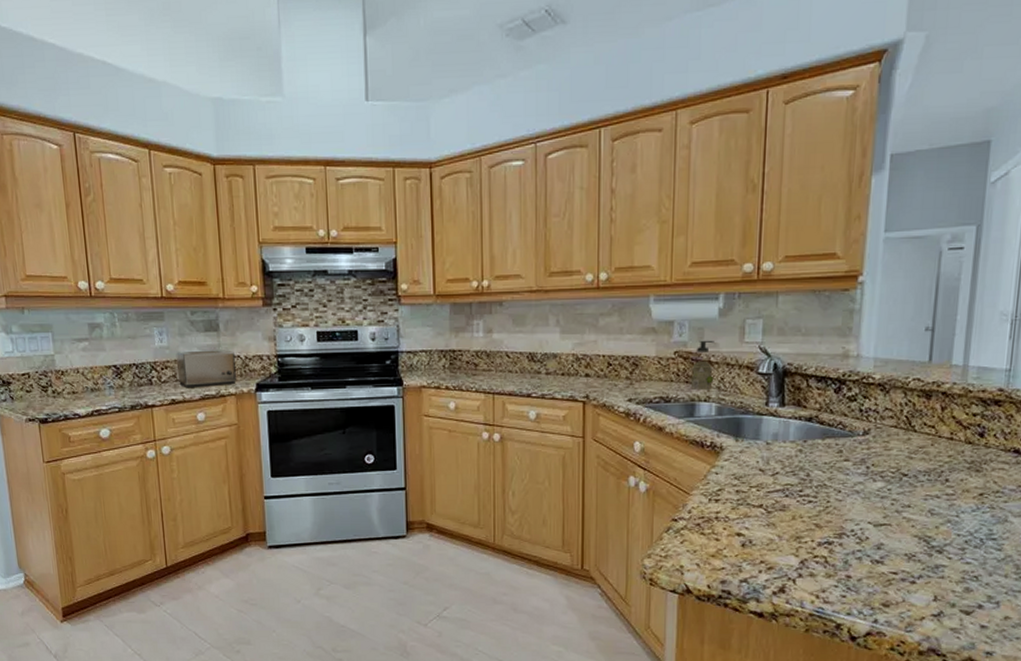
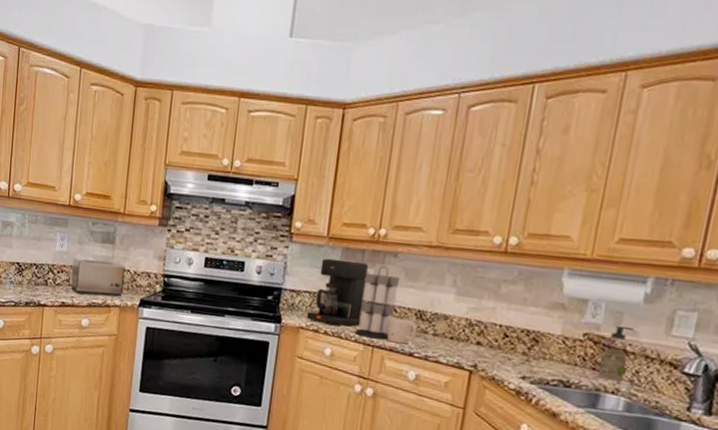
coffee maker: none [427,315,478,380] -> present [307,258,369,327]
spice rack: none [474,315,509,386] -> present [354,265,401,340]
mug: none [503,363,531,387] -> present [387,317,417,345]

